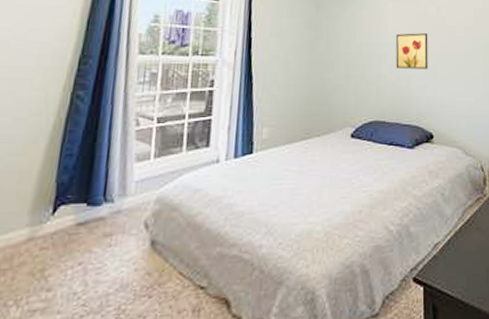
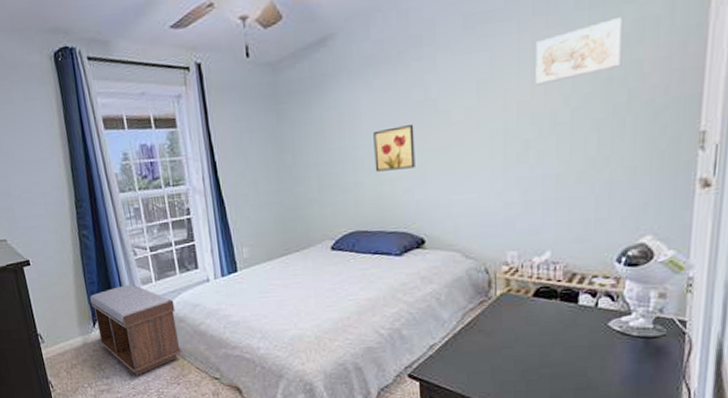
bench: none [53,160,171,286] -> present [90,284,182,376]

